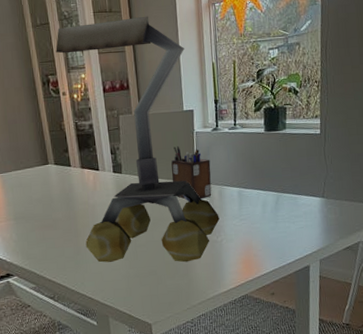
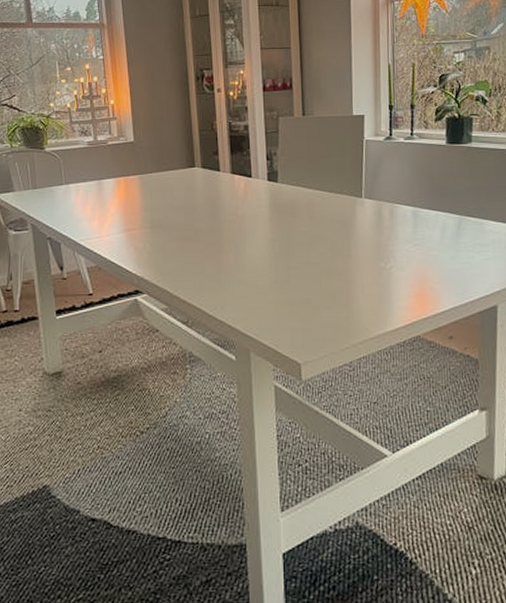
desk lamp: present [55,16,220,263] -> none [214,11,389,291]
desk organizer: present [171,145,212,200] -> none [335,154,382,218]

